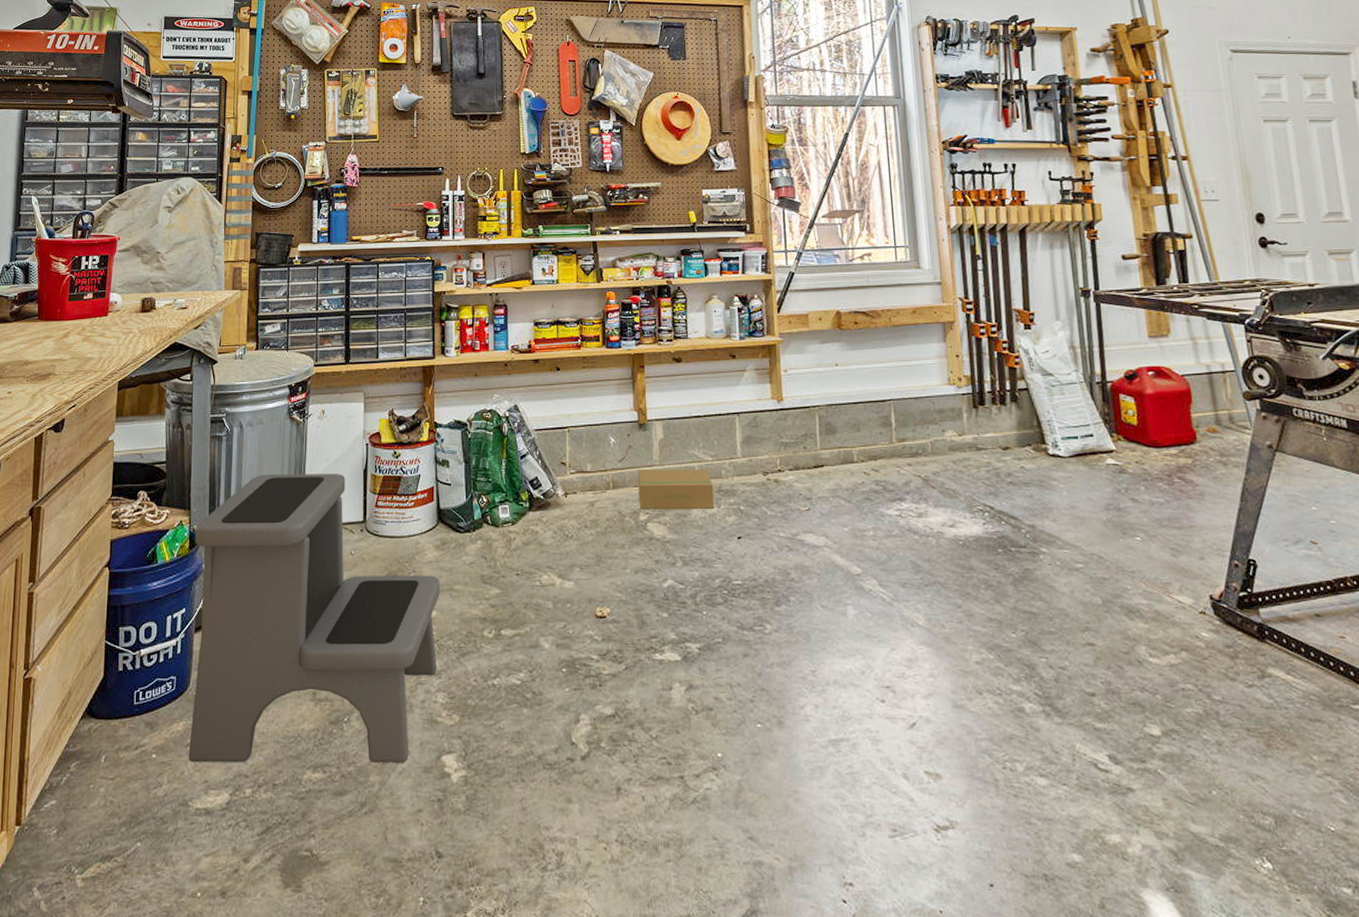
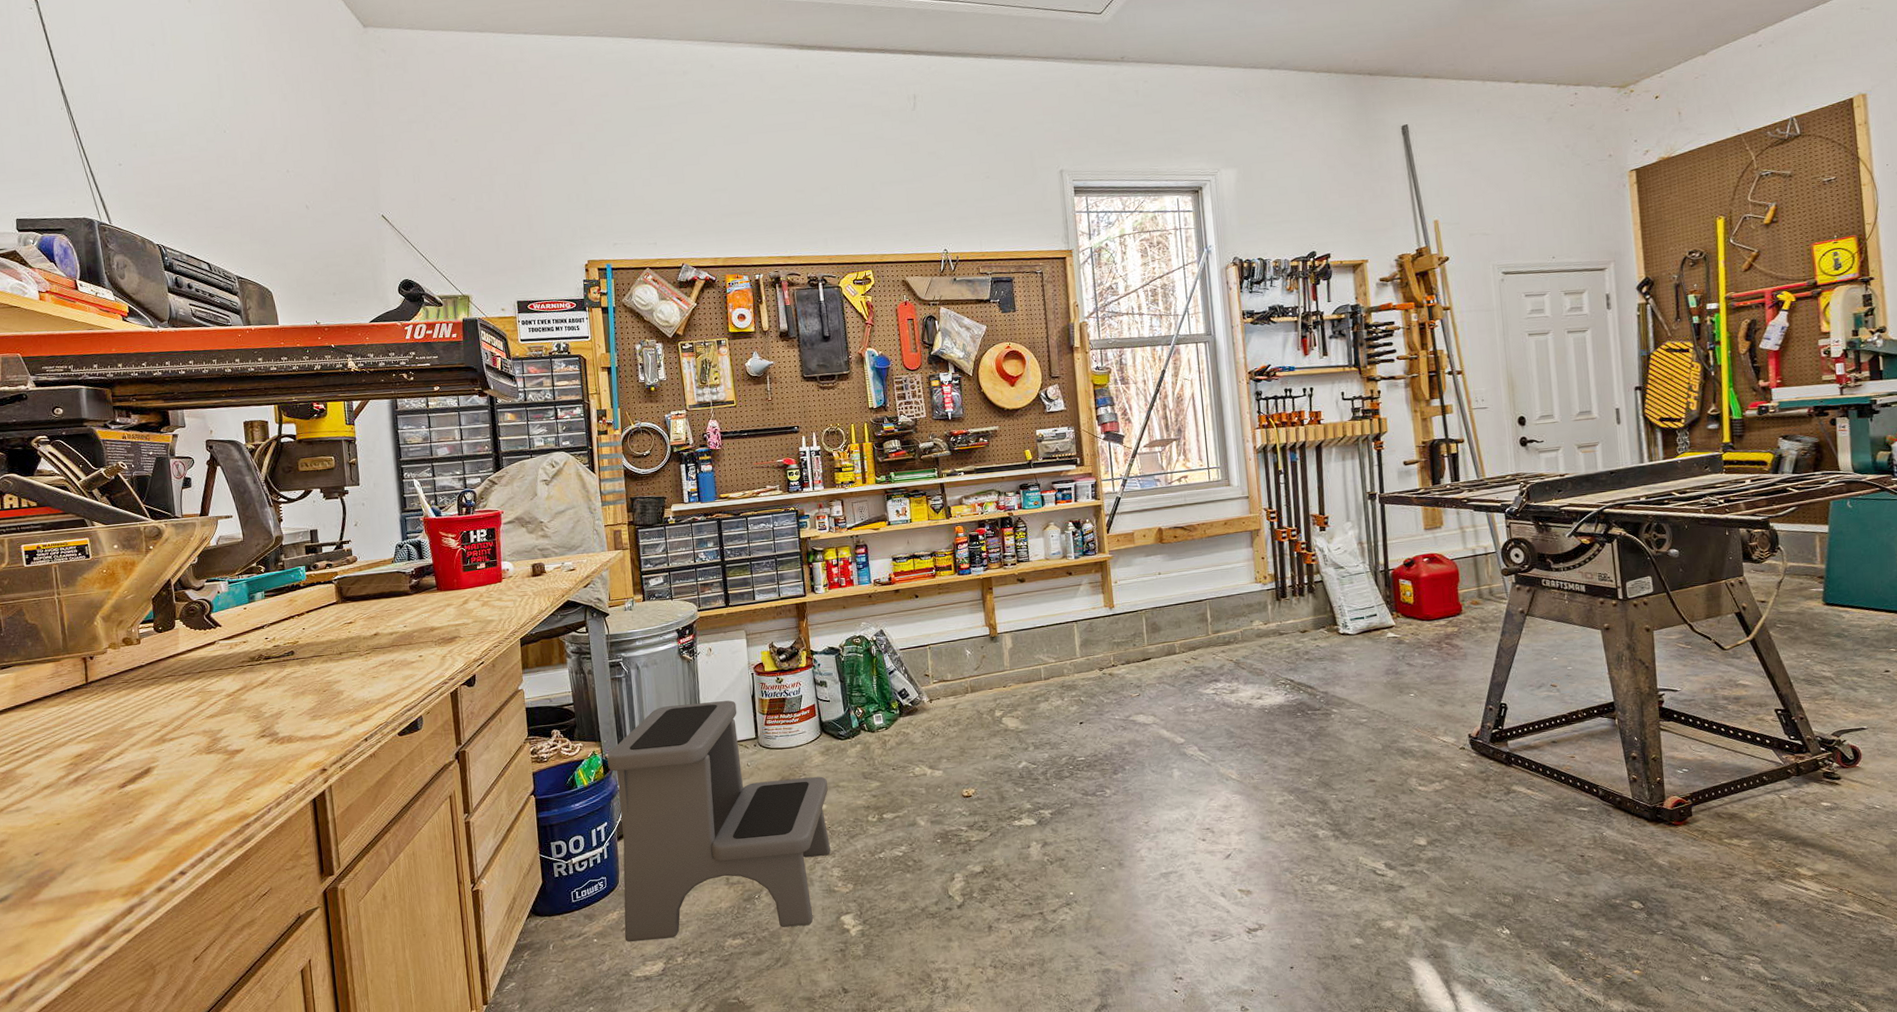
box: present [637,469,715,509] -> none [991,669,1059,707]

